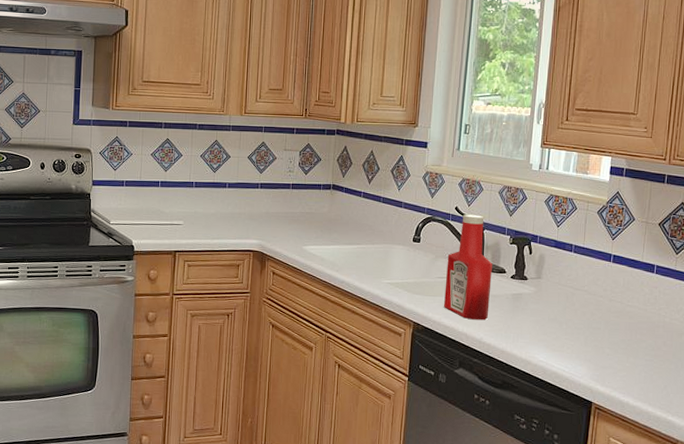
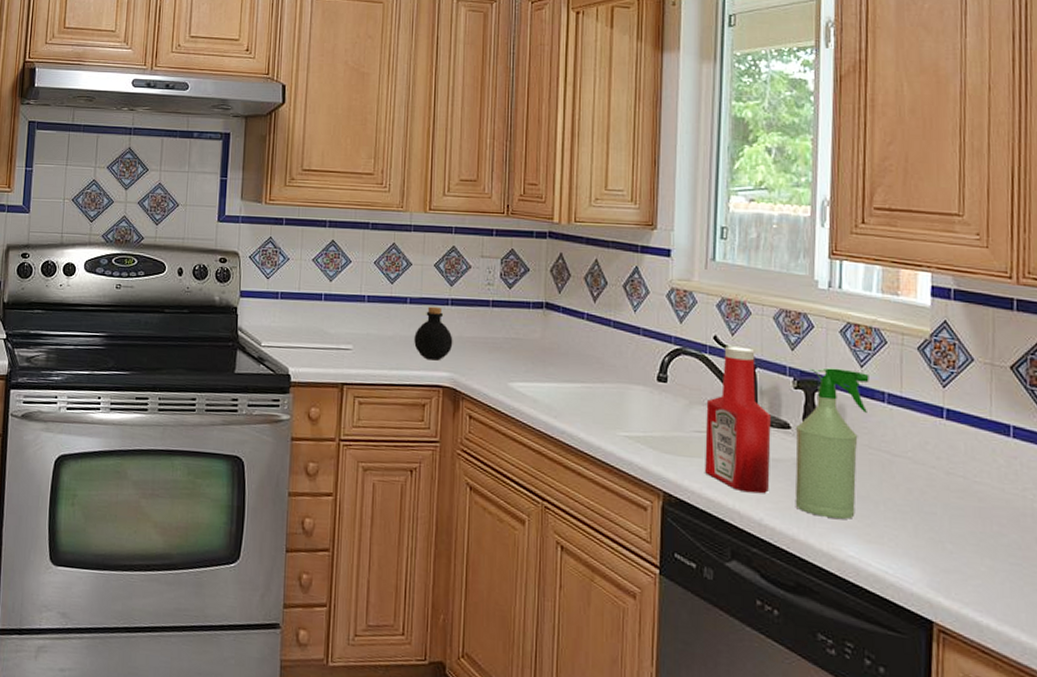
bottle: none [231,189,262,231] -> present [414,306,453,361]
spray bottle: none [505,228,563,336] -> present [795,367,869,520]

